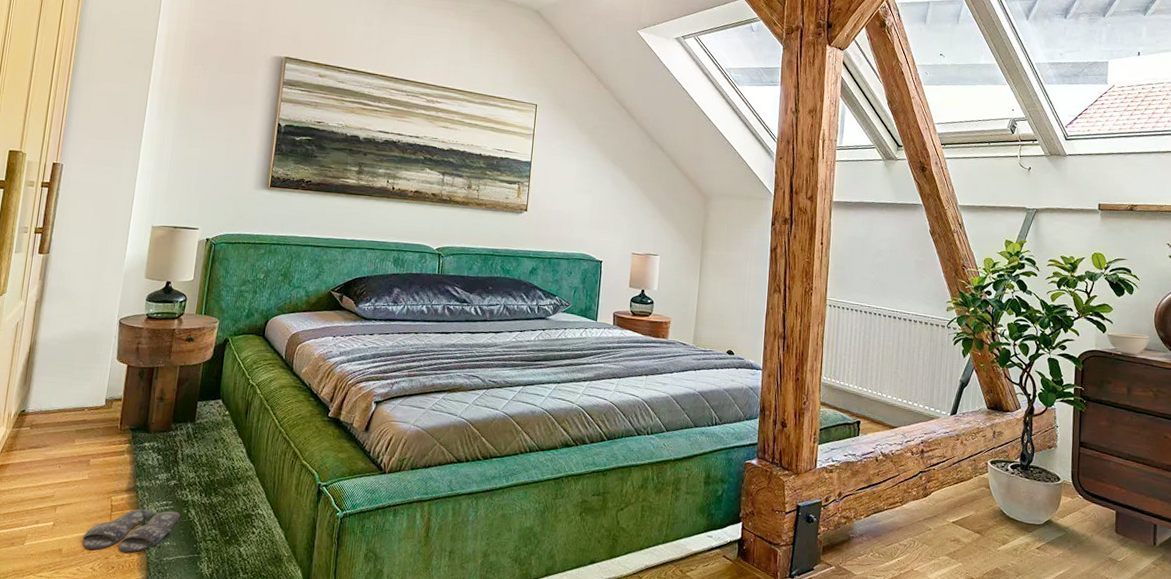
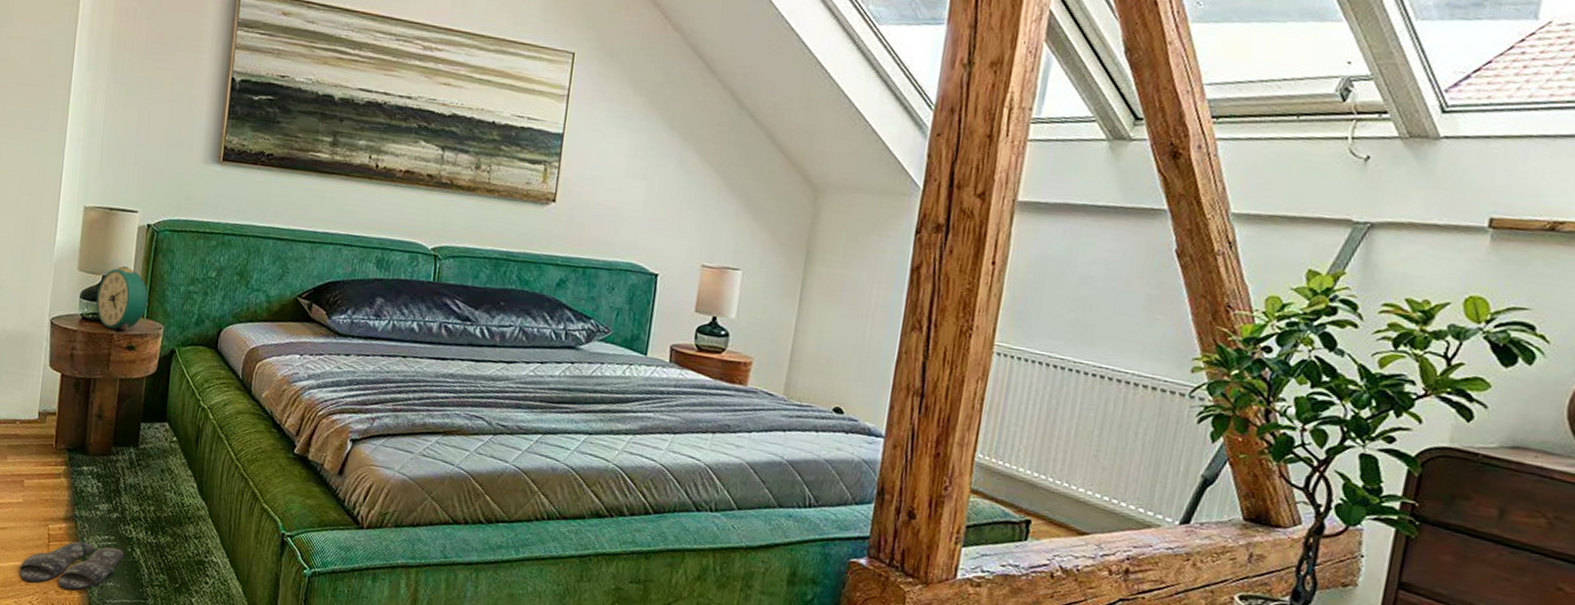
alarm clock: none [160,272,207,328] -> present [96,265,149,333]
bowl: present [1105,332,1150,357] -> none [1471,421,1556,463]

